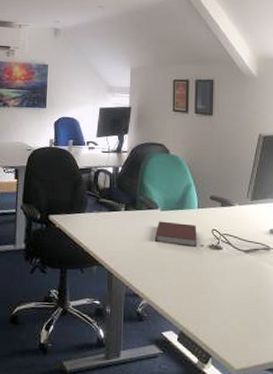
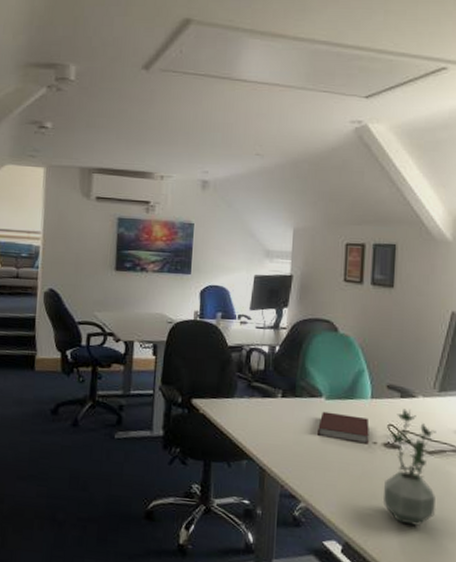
potted plant: none [209,215,253,314] -> present [382,408,437,526]

